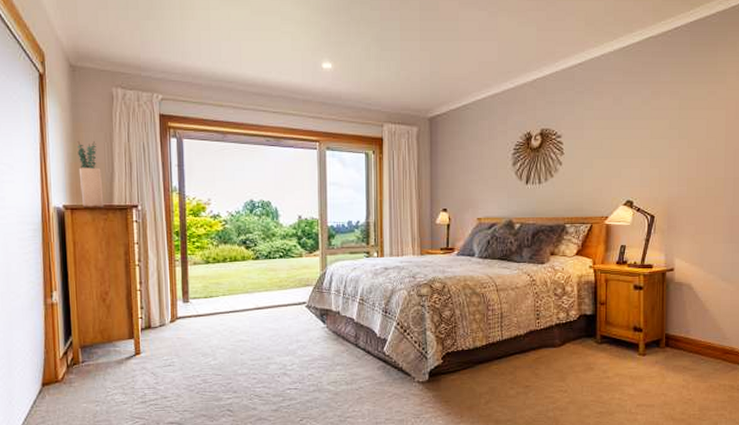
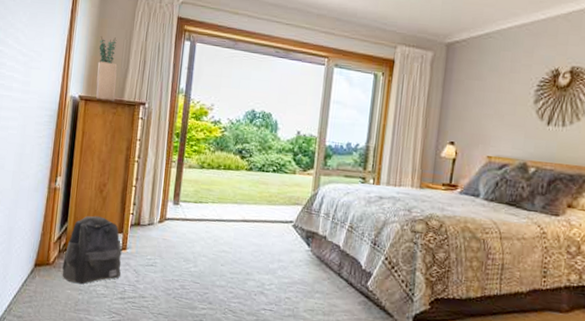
backpack: none [73,325,138,396] -> present [62,215,122,285]

